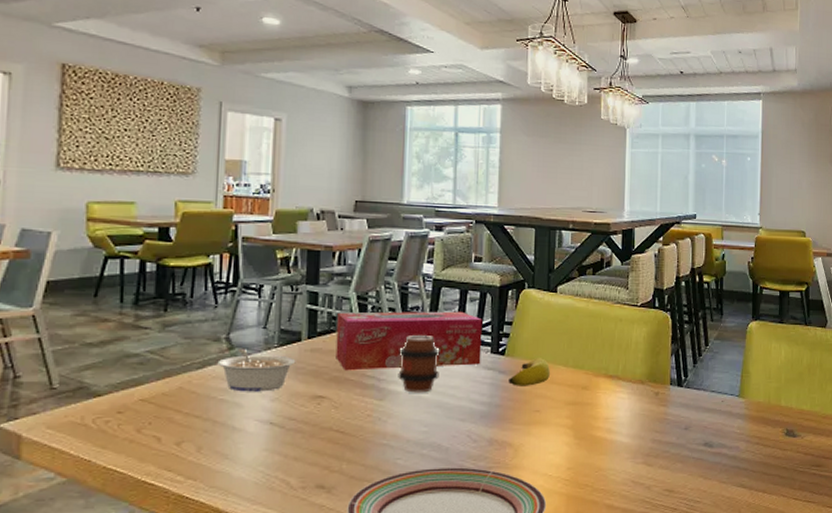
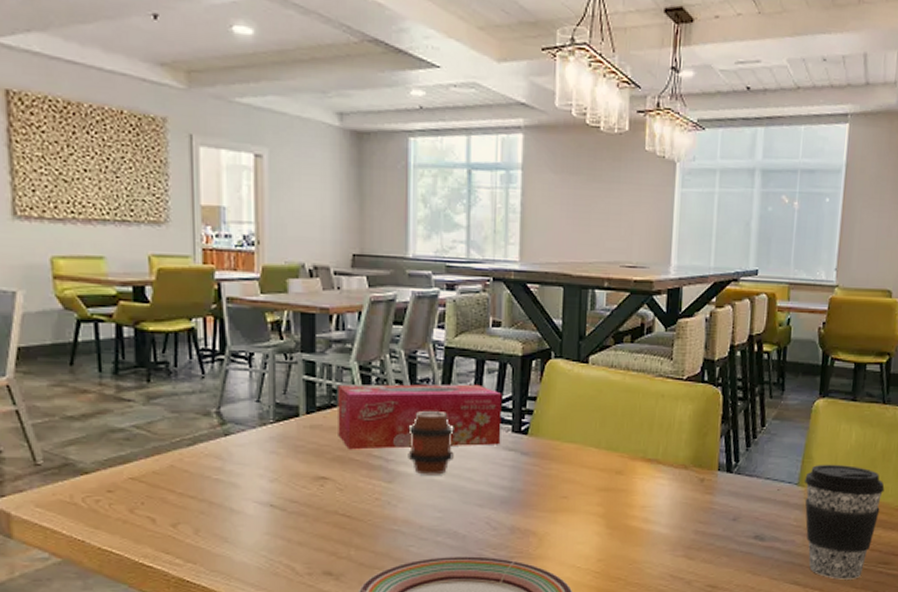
legume: present [217,348,296,392] -> none [209,423,295,472]
banana: present [509,358,550,386] -> none [532,438,579,470]
coffee cup: none [743,378,812,482] -> present [804,464,885,580]

